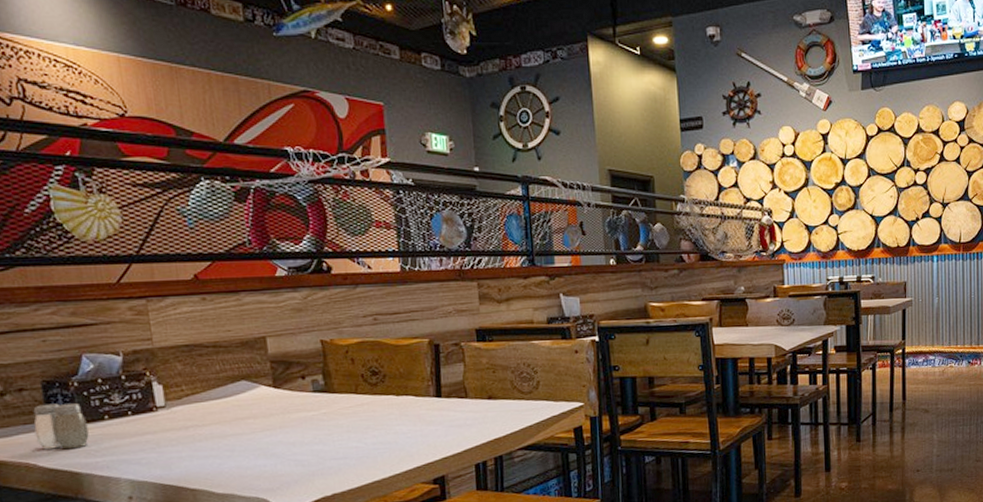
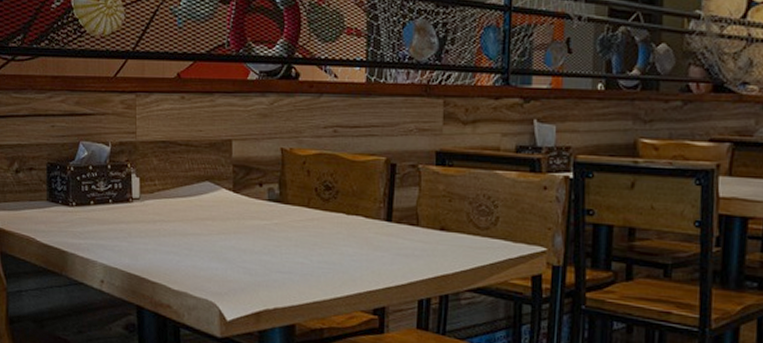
salt and pepper shaker: present [33,403,89,450] -> none [37,184,77,229]

